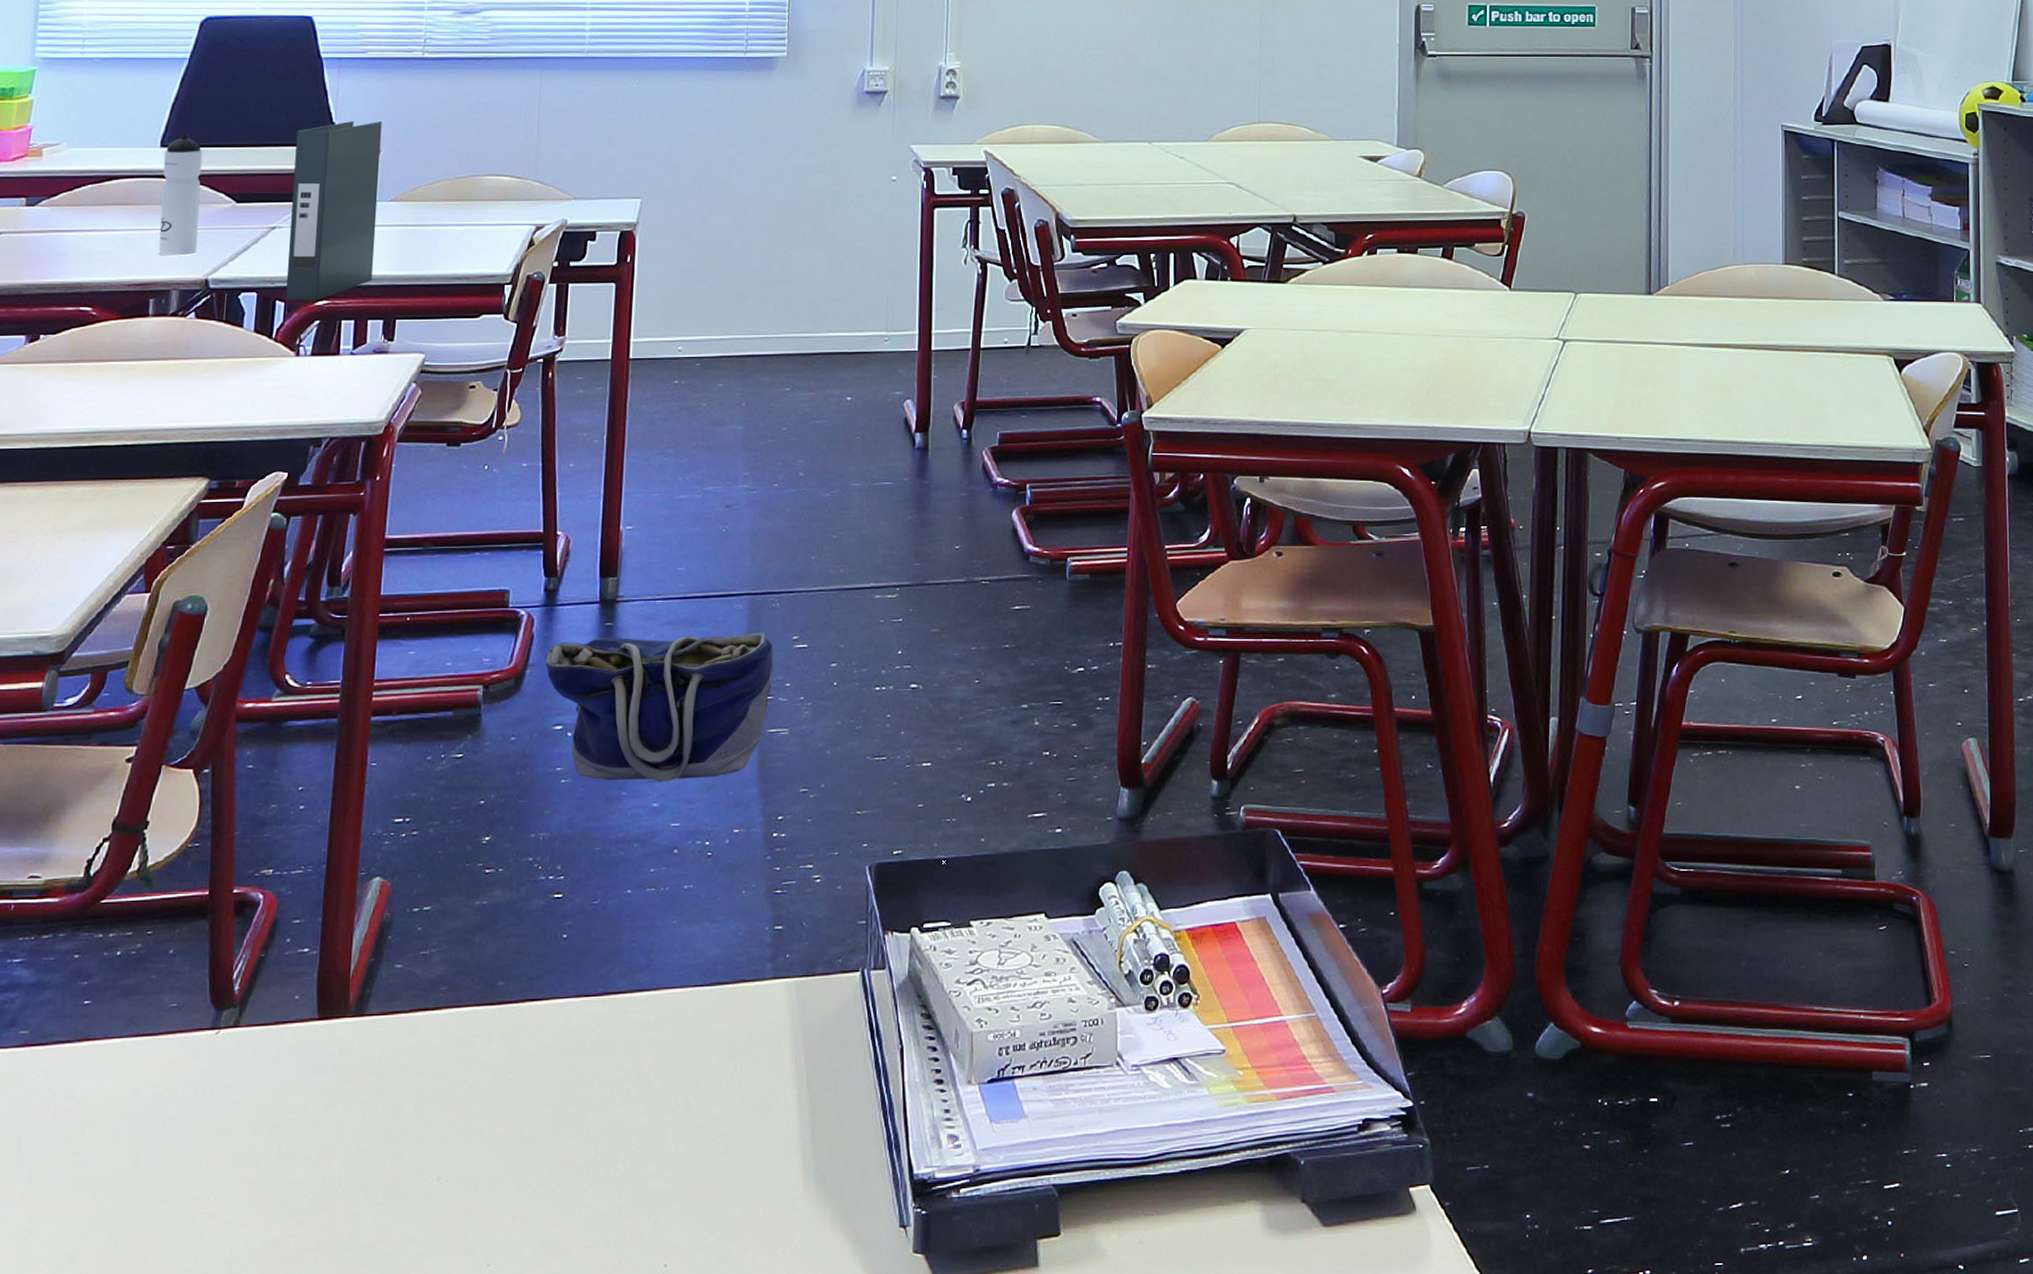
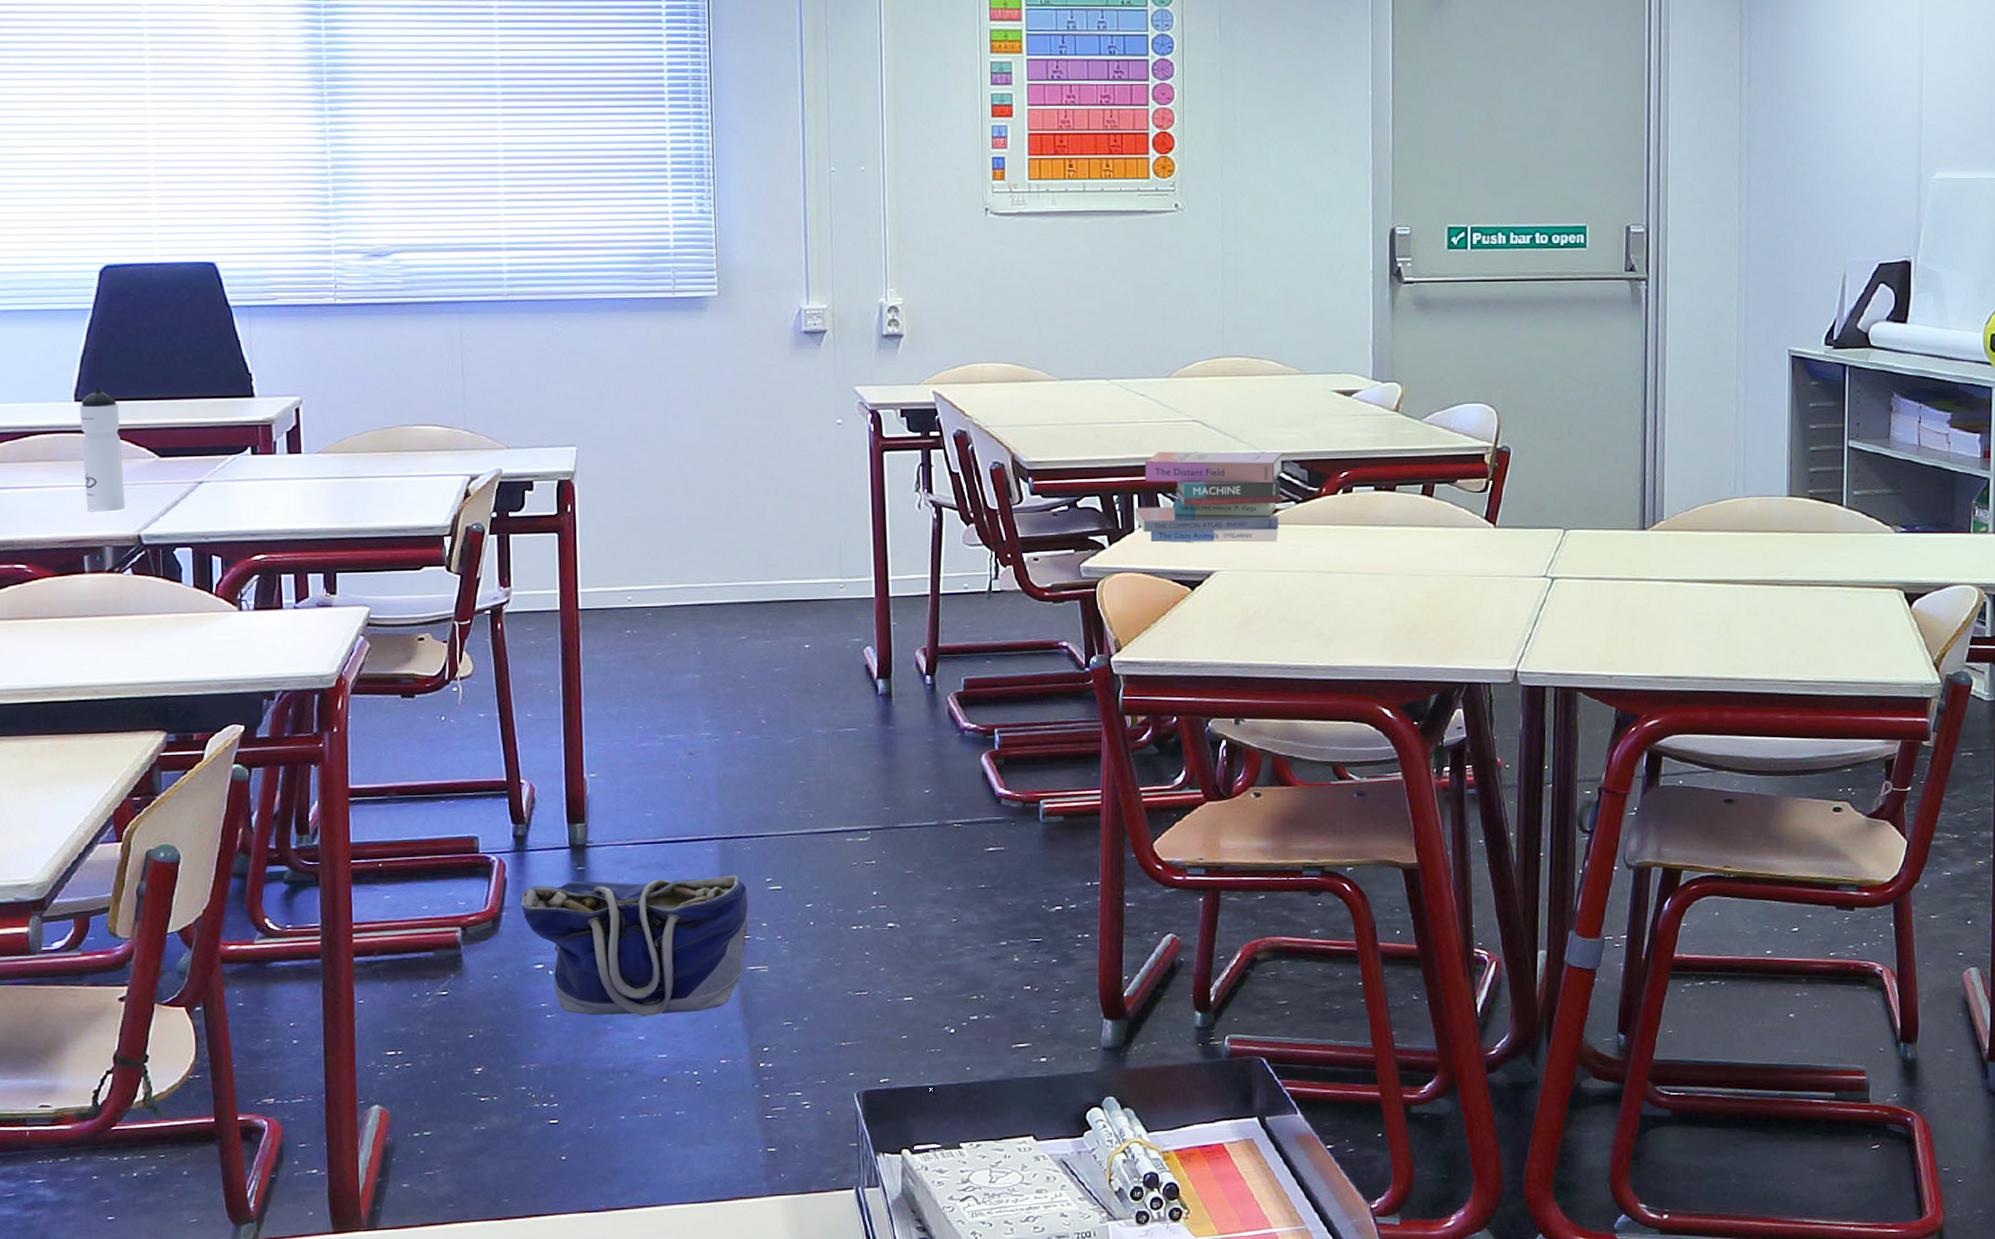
binder: present [285,120,382,300] -> none [213,370,308,555]
books: none [1170,212,1312,302] -> present [1134,451,1283,543]

